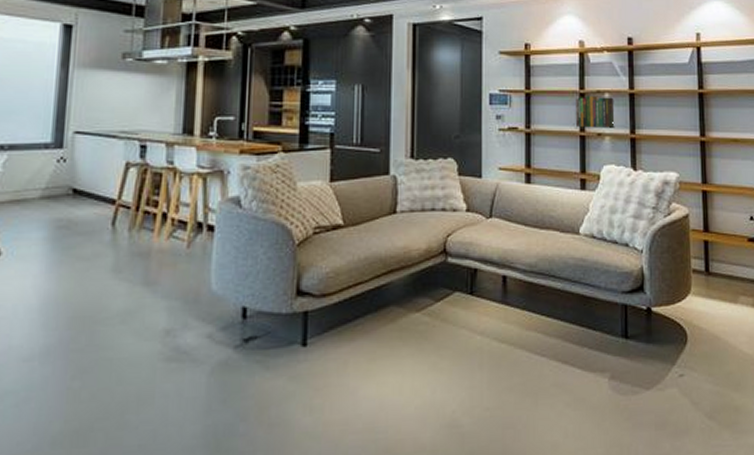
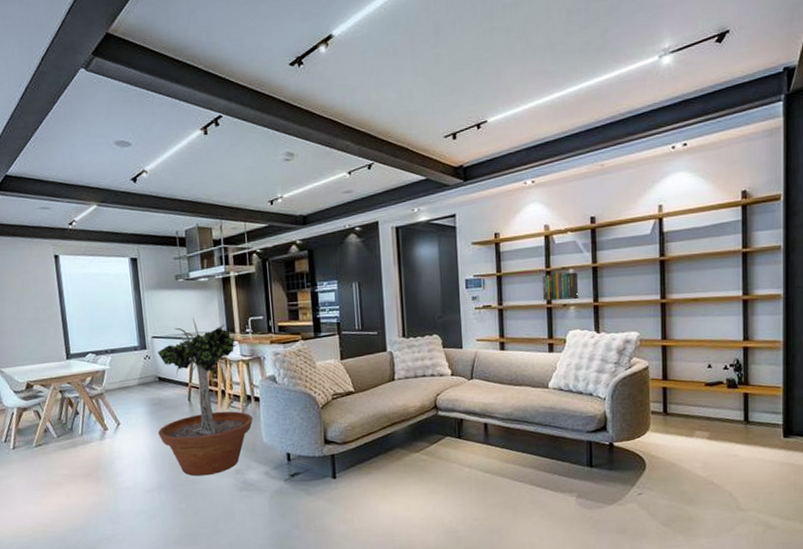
potted tree: none [58,110,202,338] -> present [157,317,253,476]

